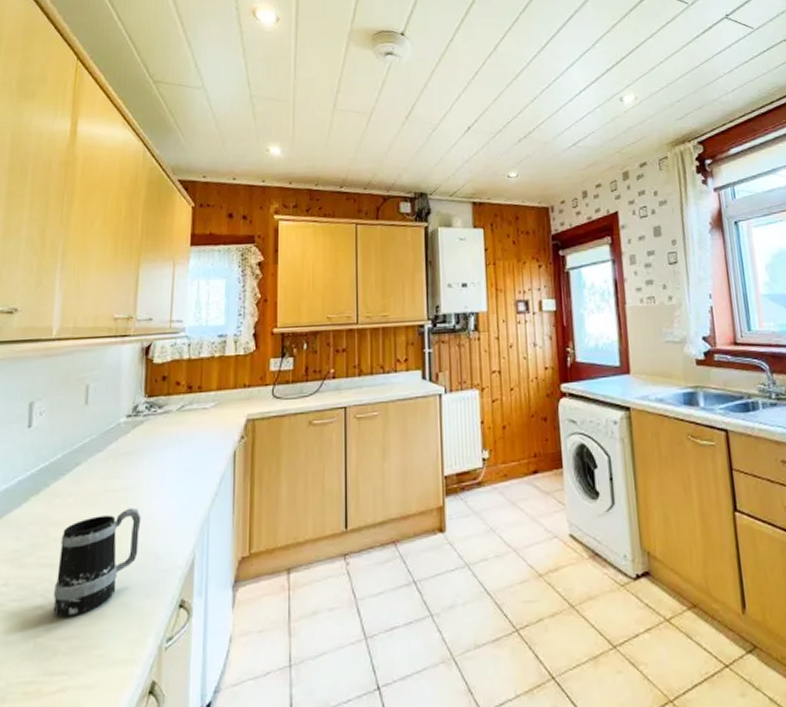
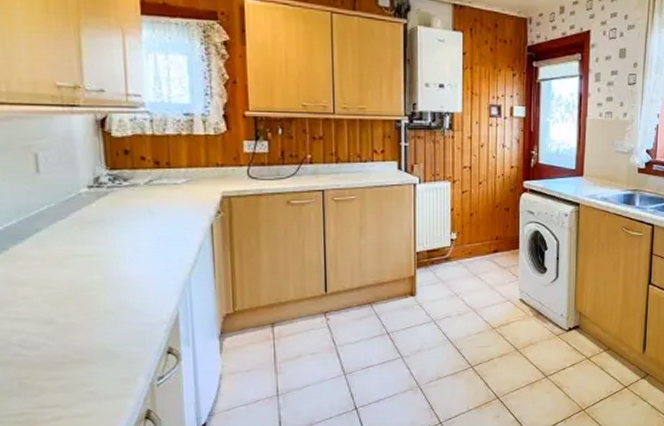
mug: present [53,507,142,617] -> none [31,271,119,362]

